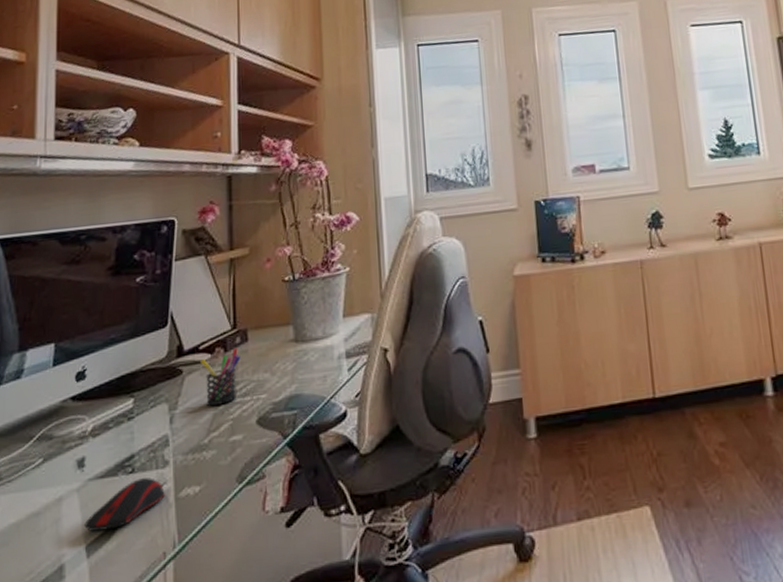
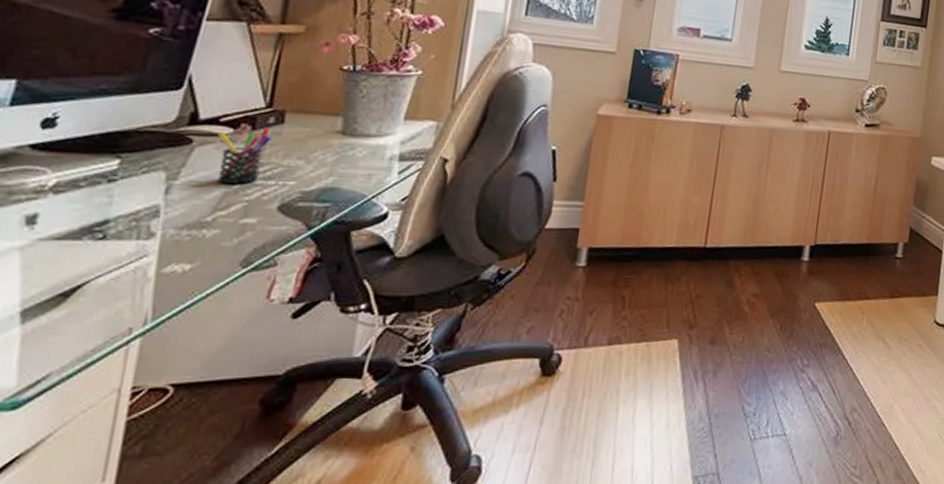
computer mouse: present [84,477,165,531] -> none [23,247,144,297]

